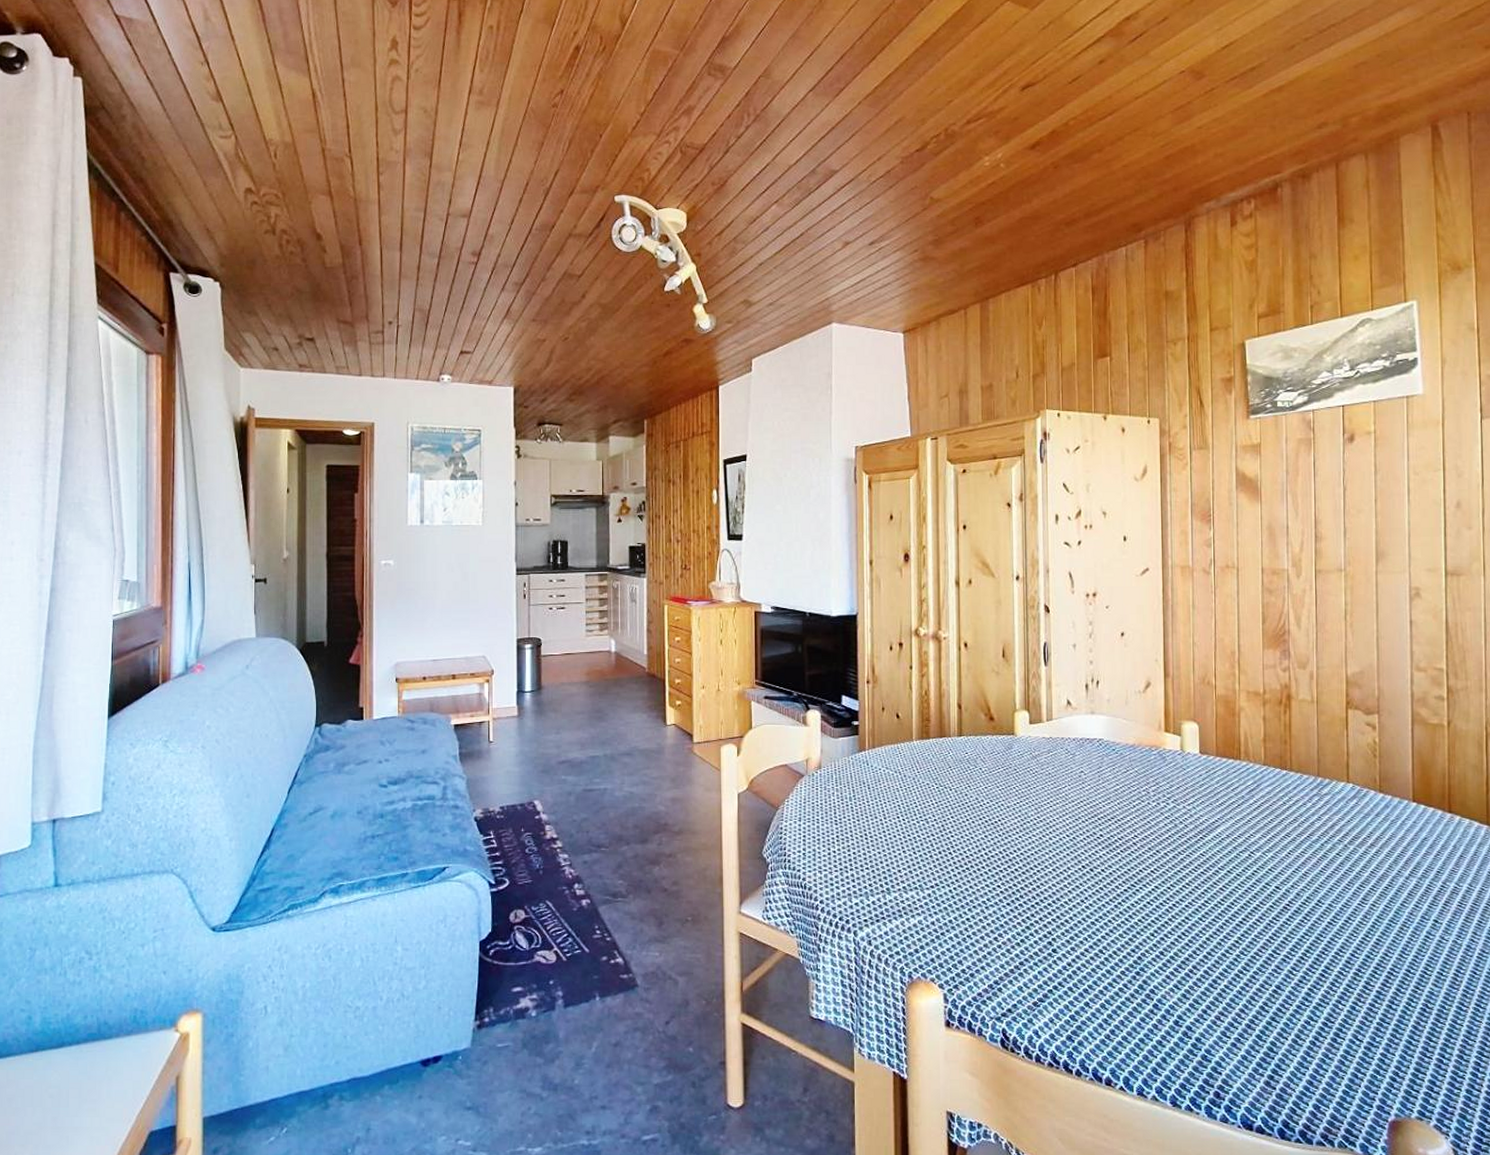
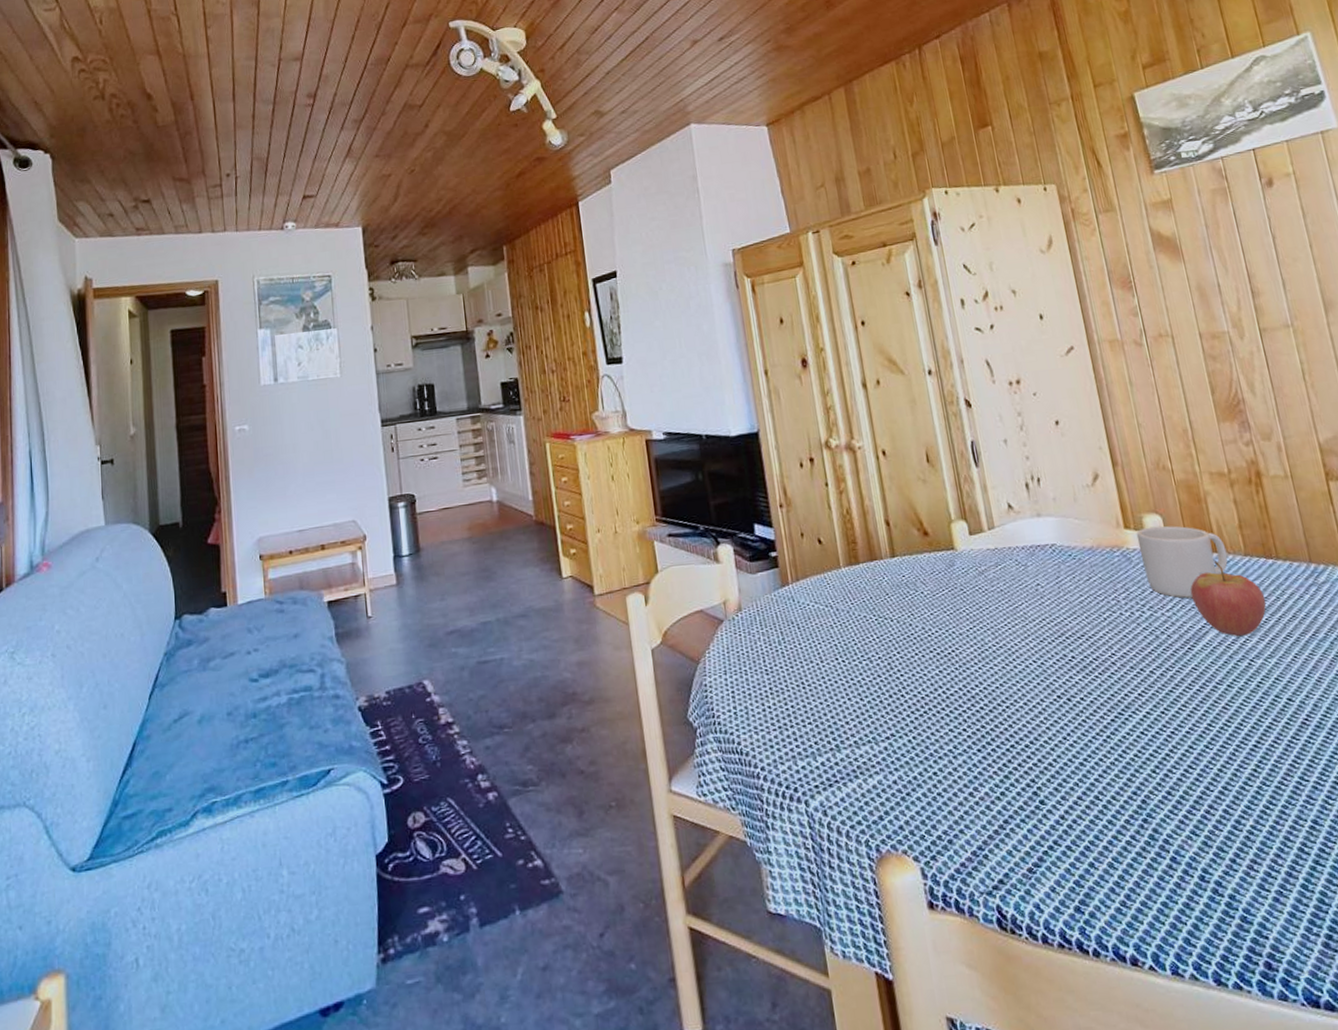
mug: none [1174,732,1249,795] -> present [1136,525,1228,598]
fruit: none [1211,767,1274,831] -> present [1190,561,1266,636]

